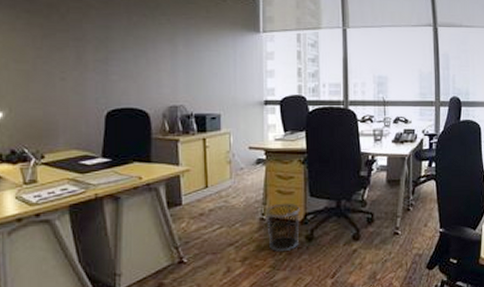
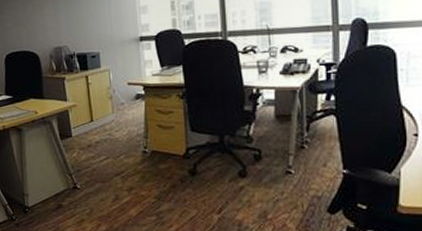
waste bin: present [265,203,301,252] -> none [147,137,183,185]

